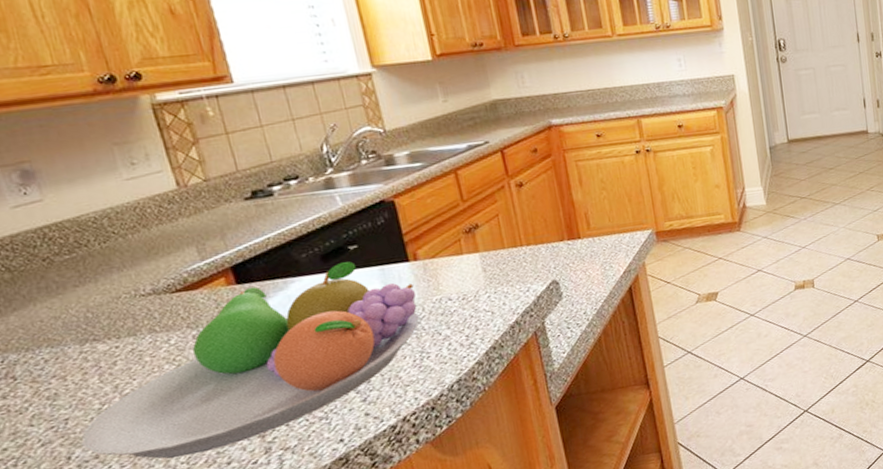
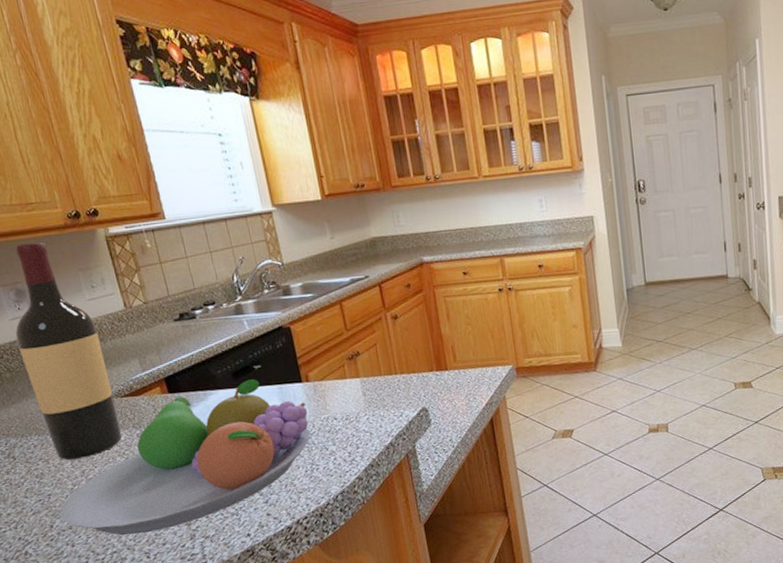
wine bottle: none [18,111,173,375] -> present [15,241,122,460]

